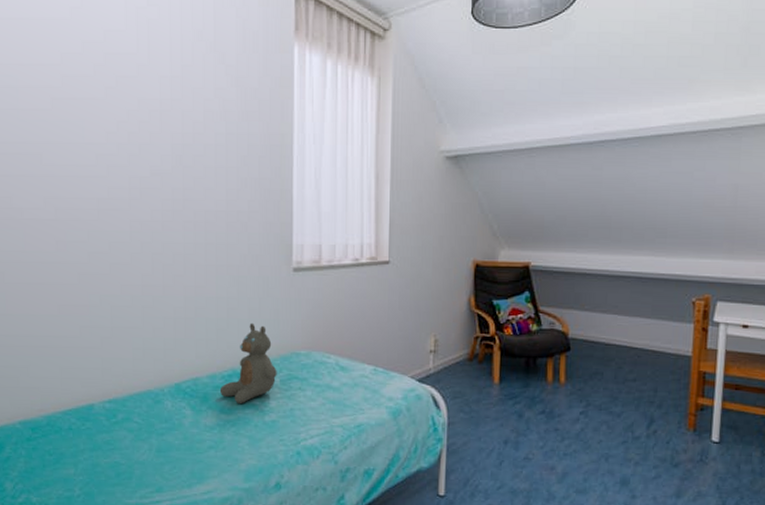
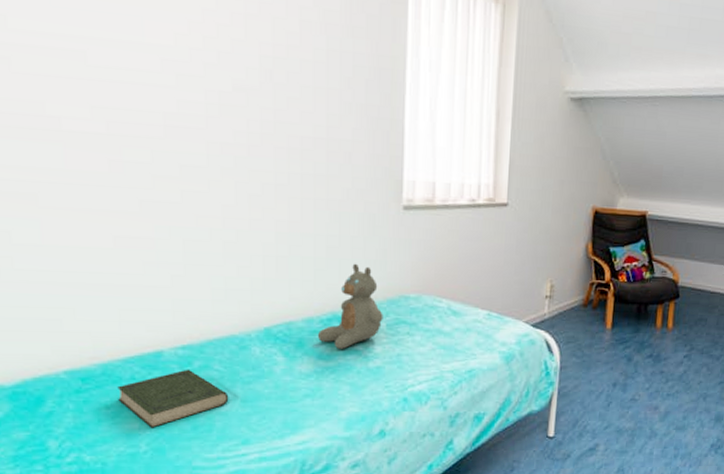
book: none [58,421,146,474] -> present [117,369,229,428]

